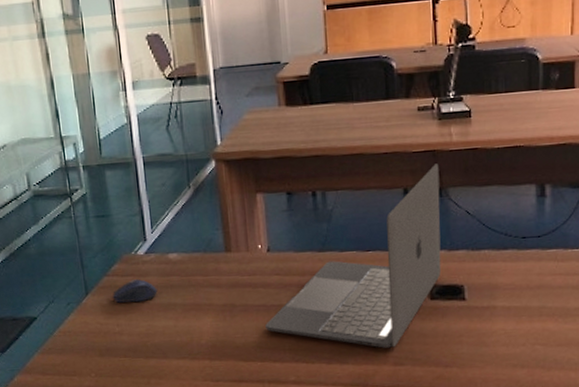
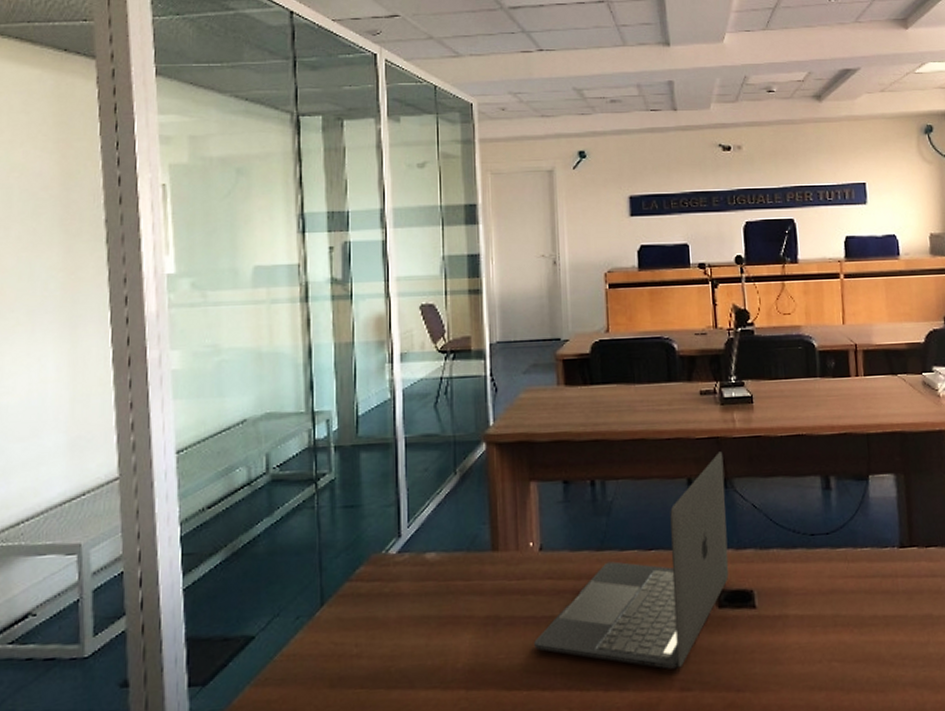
computer mouse: present [113,279,158,303] -> none [354,585,409,616]

